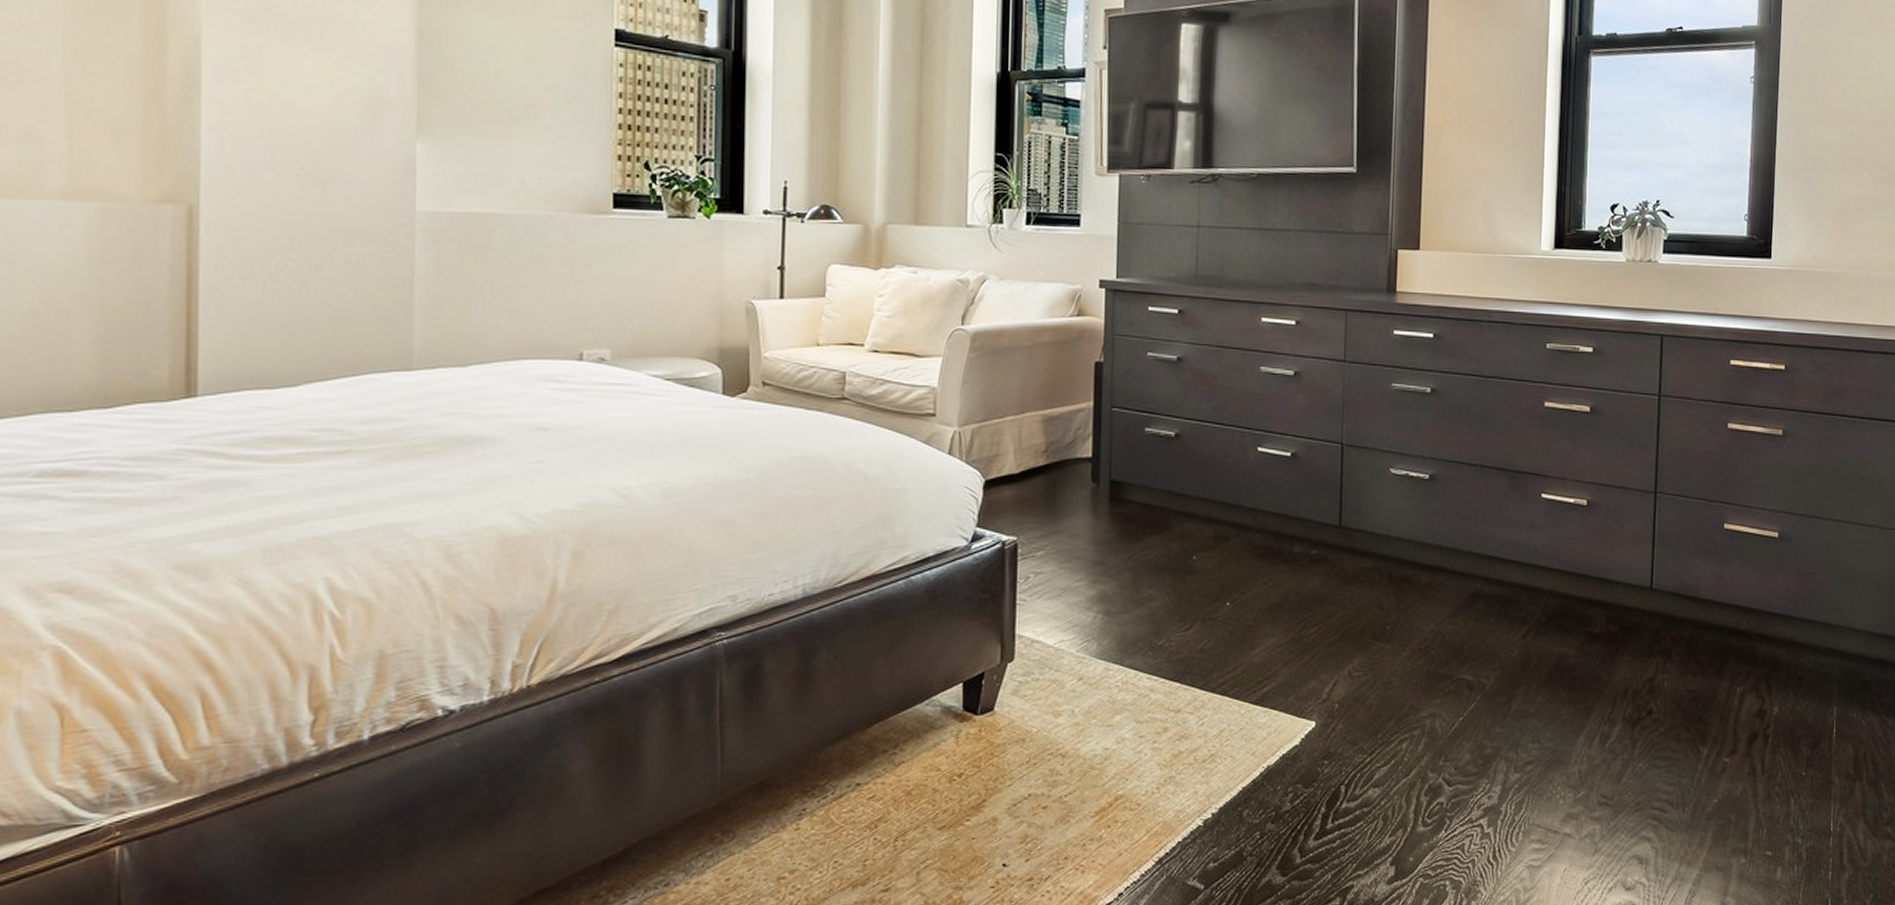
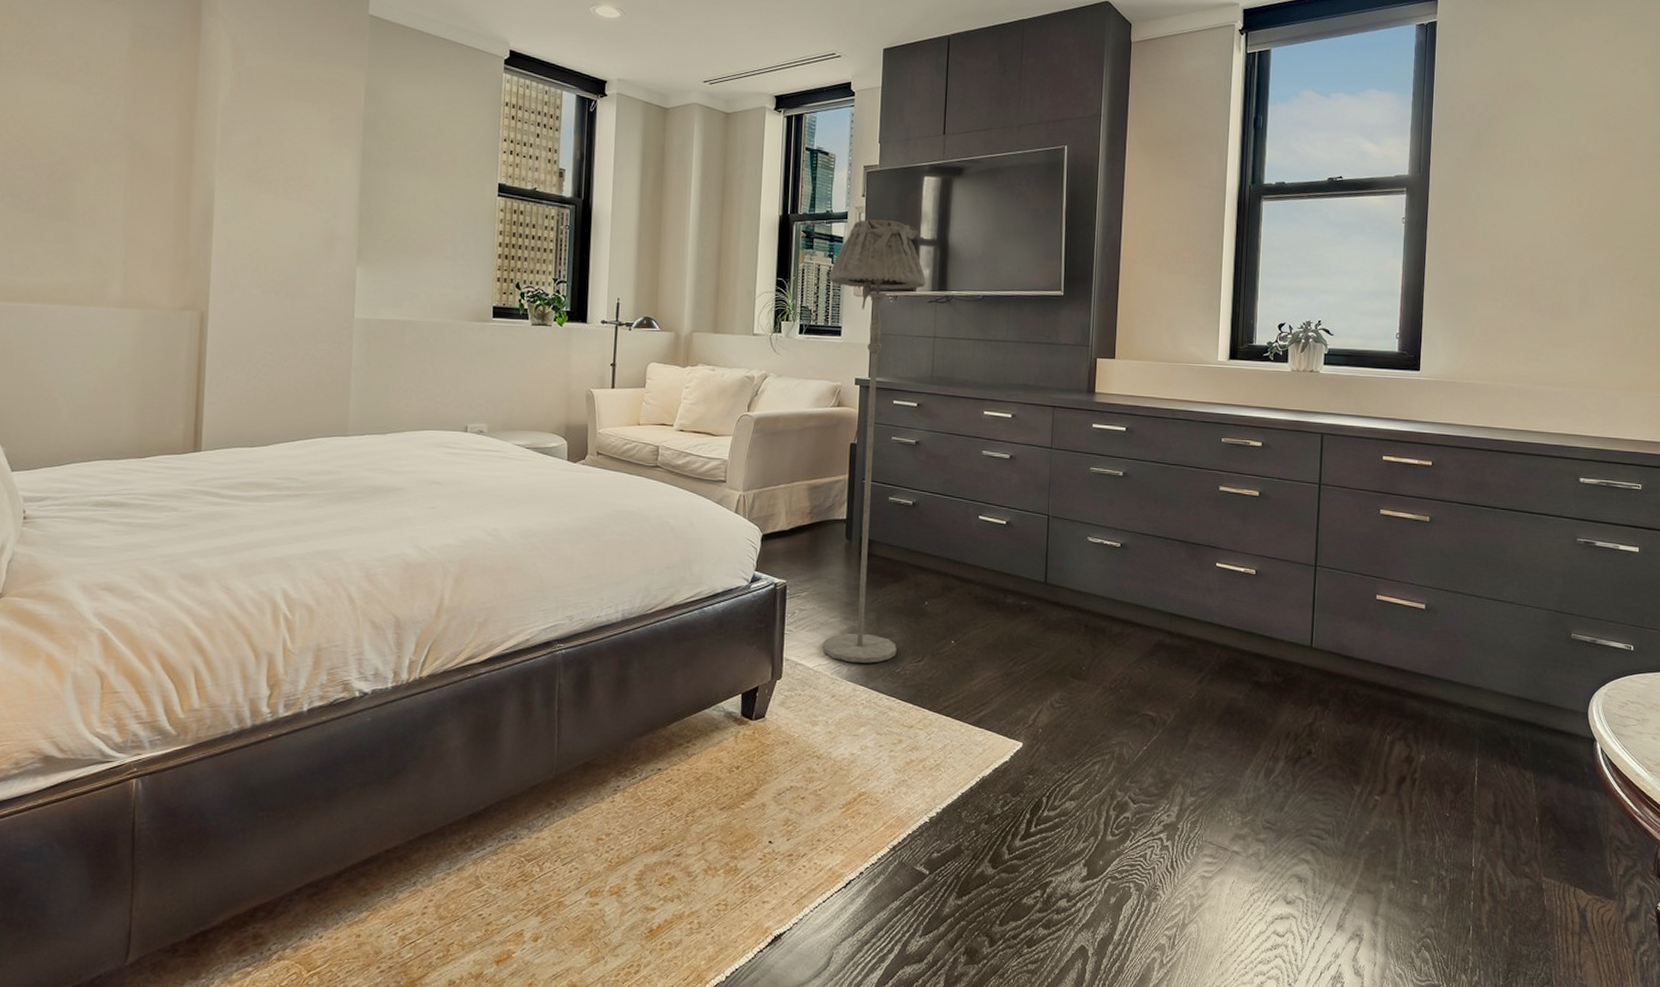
floor lamp: none [1063,77,1186,636] -> present [822,219,926,663]

